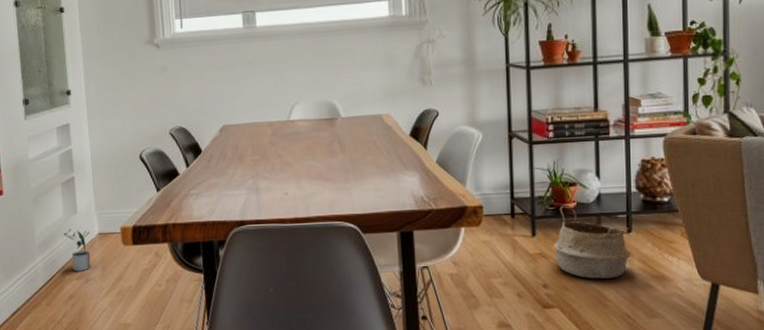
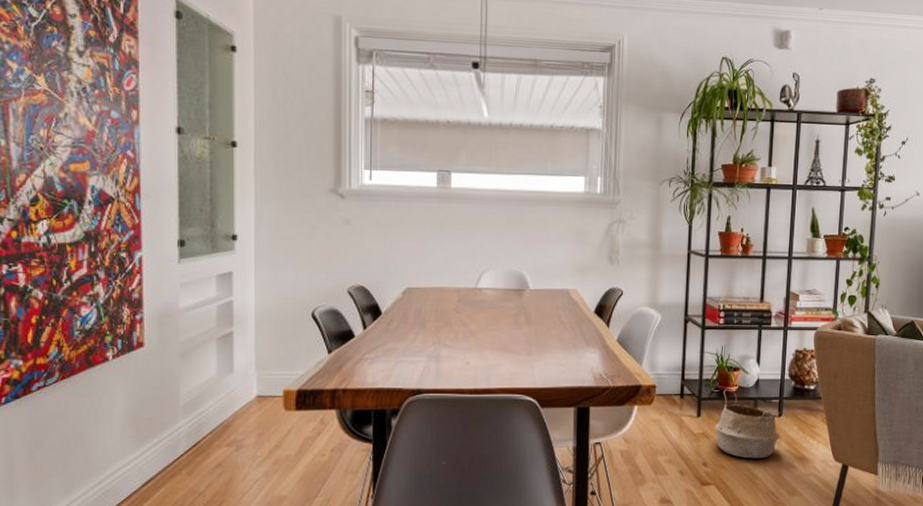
potted plant: present [63,229,91,271] -> none [215,390,247,437]

